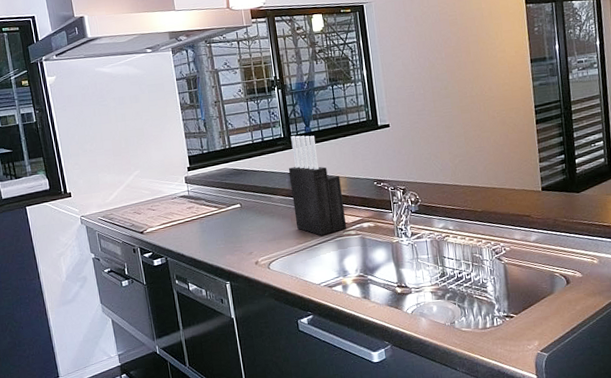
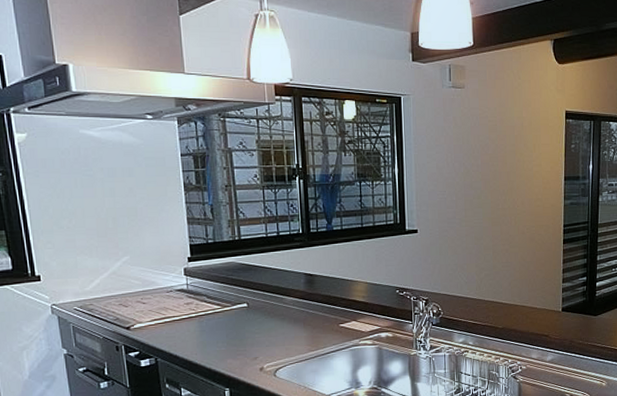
knife block: present [288,135,347,235] -> none [304,233,364,343]

